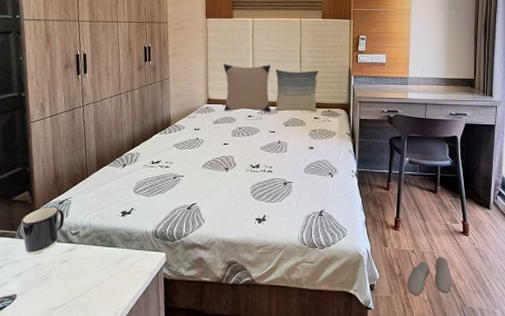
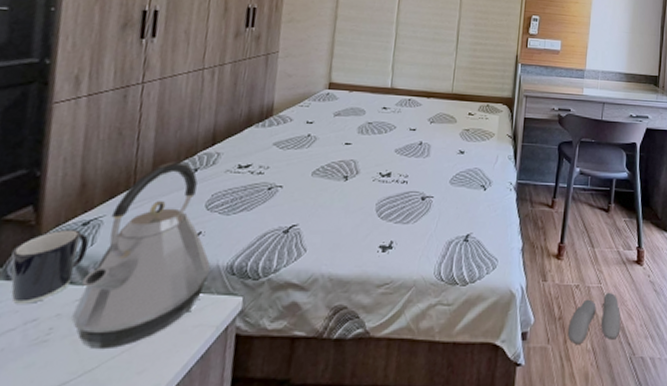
kettle: none [61,160,142,285] -> present [71,162,211,350]
pillow: present [223,64,271,113] -> none [349,38,418,105]
pillow: present [275,69,318,112] -> none [418,49,478,106]

